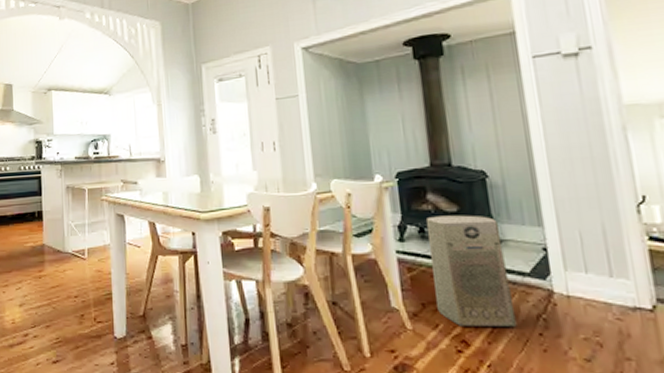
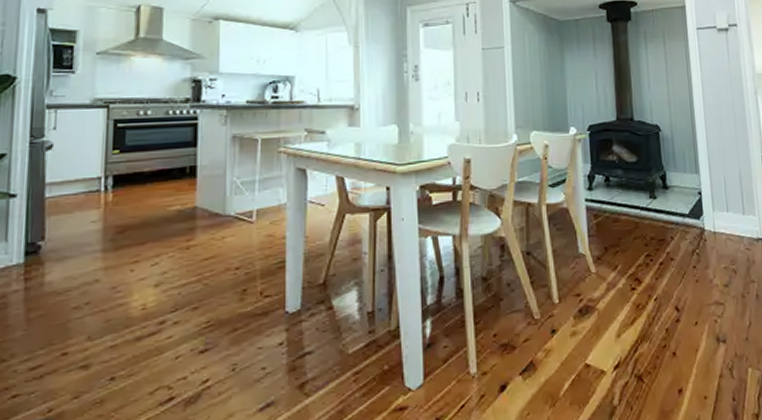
air purifier: present [427,215,517,326] -> none [612,164,678,266]

